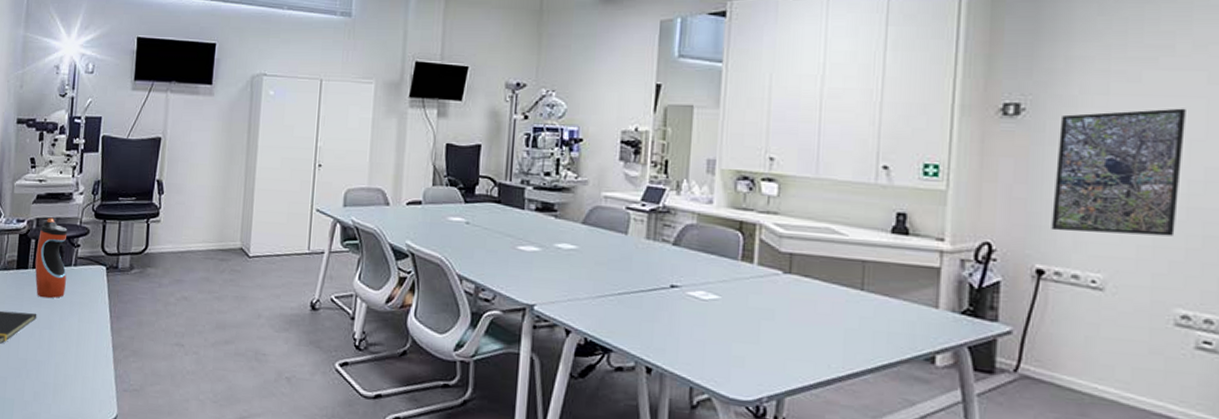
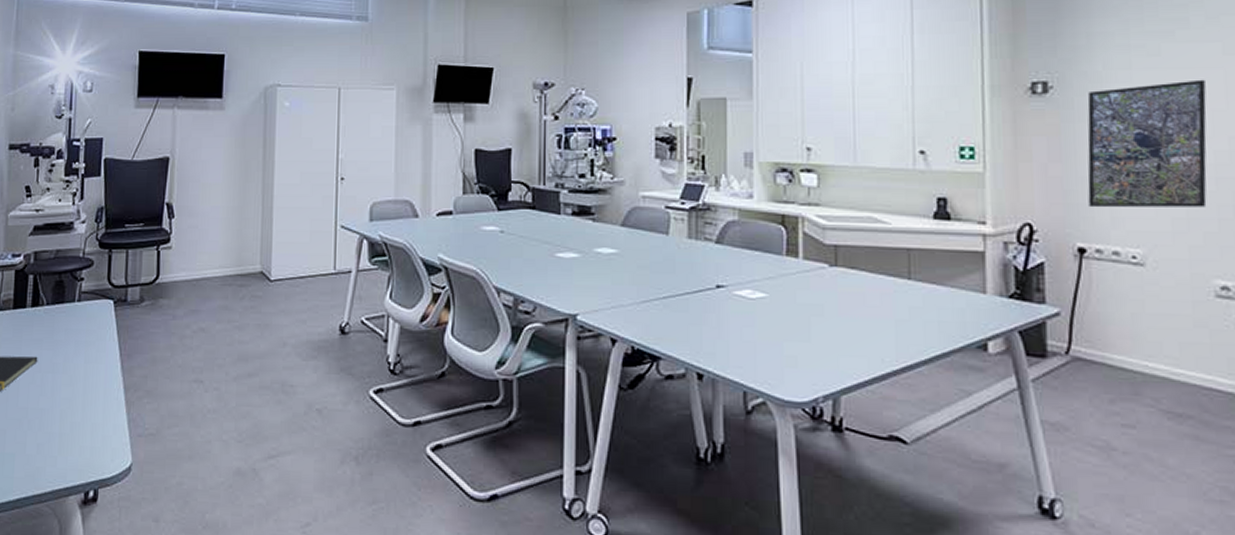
water bottle: present [35,217,68,299] -> none [34,250,70,339]

